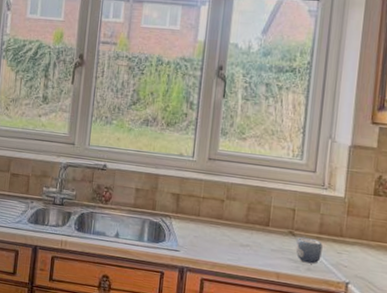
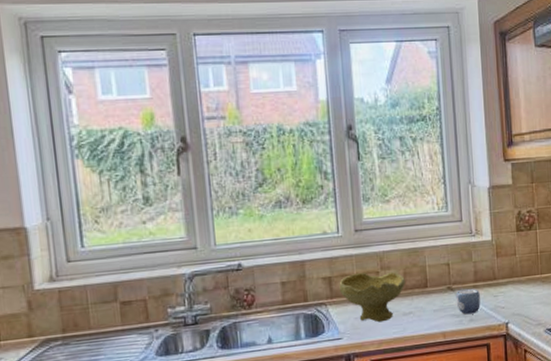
bowl: none [185,196,248,247] -> present [339,271,405,323]

